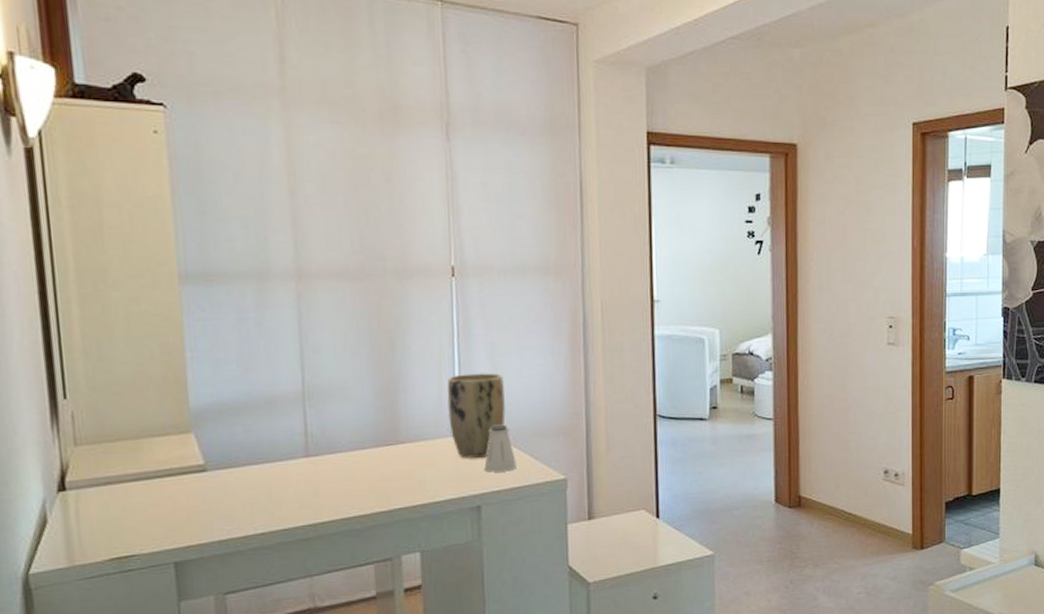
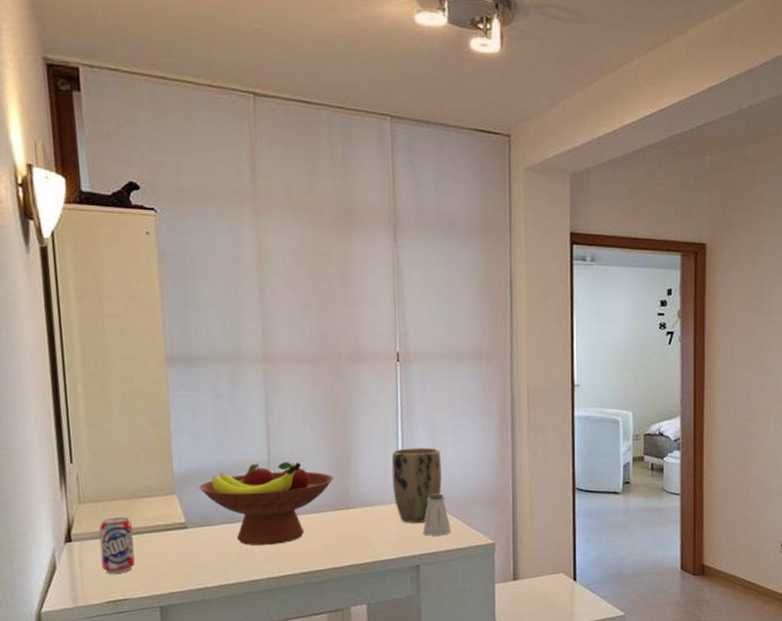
beverage can: none [99,460,144,527] -> present [98,517,135,574]
fruit bowl: none [220,391,379,489] -> present [198,461,333,545]

